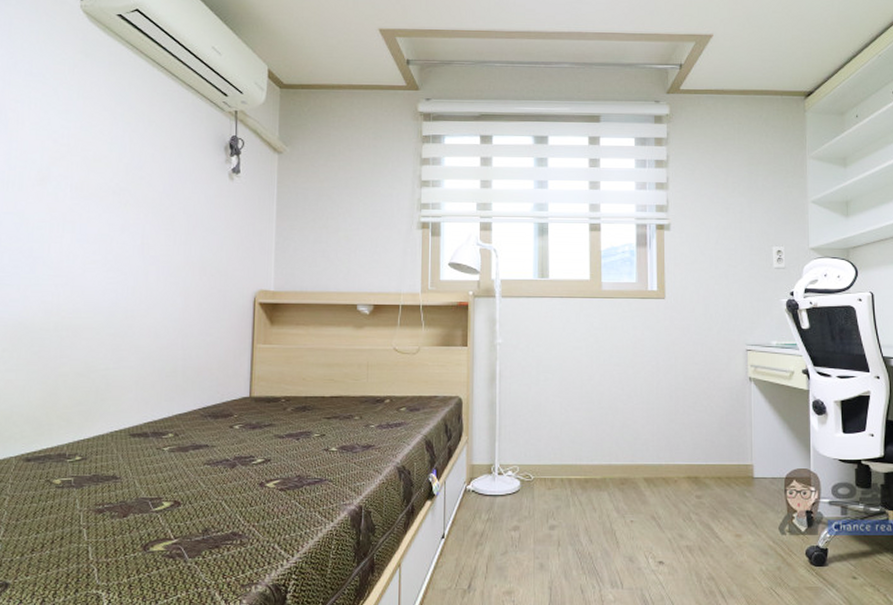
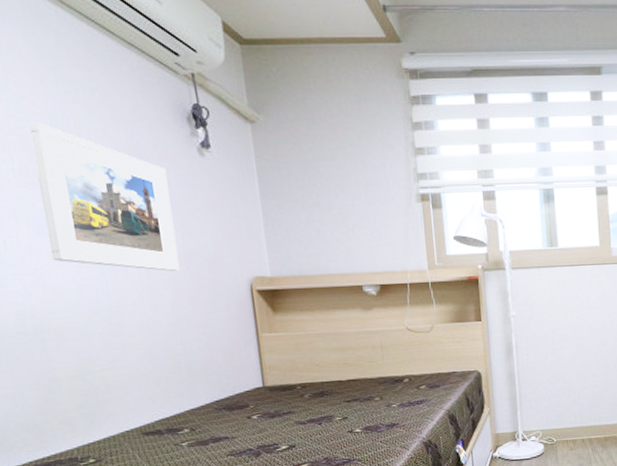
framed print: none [85,147,198,280] -> present [29,123,180,271]

